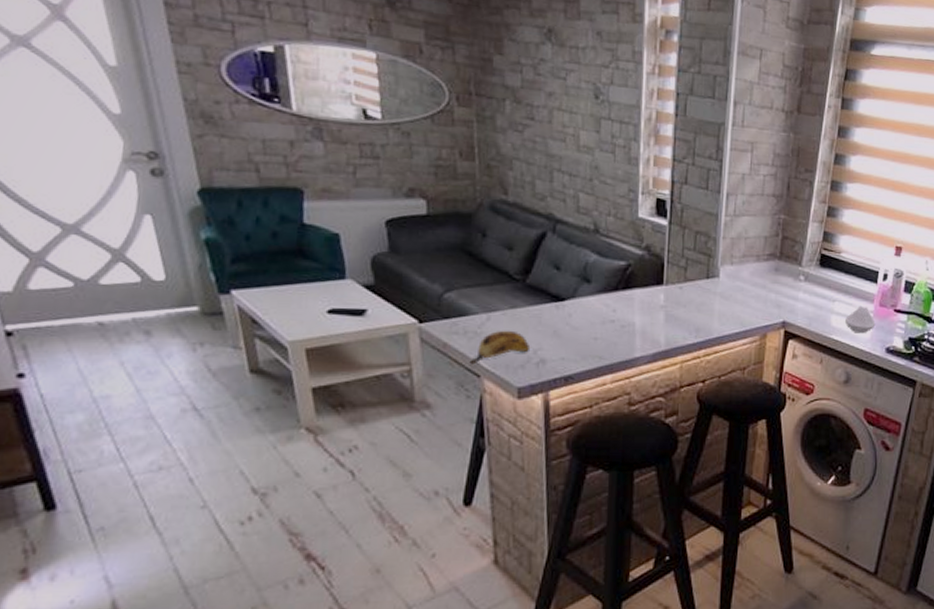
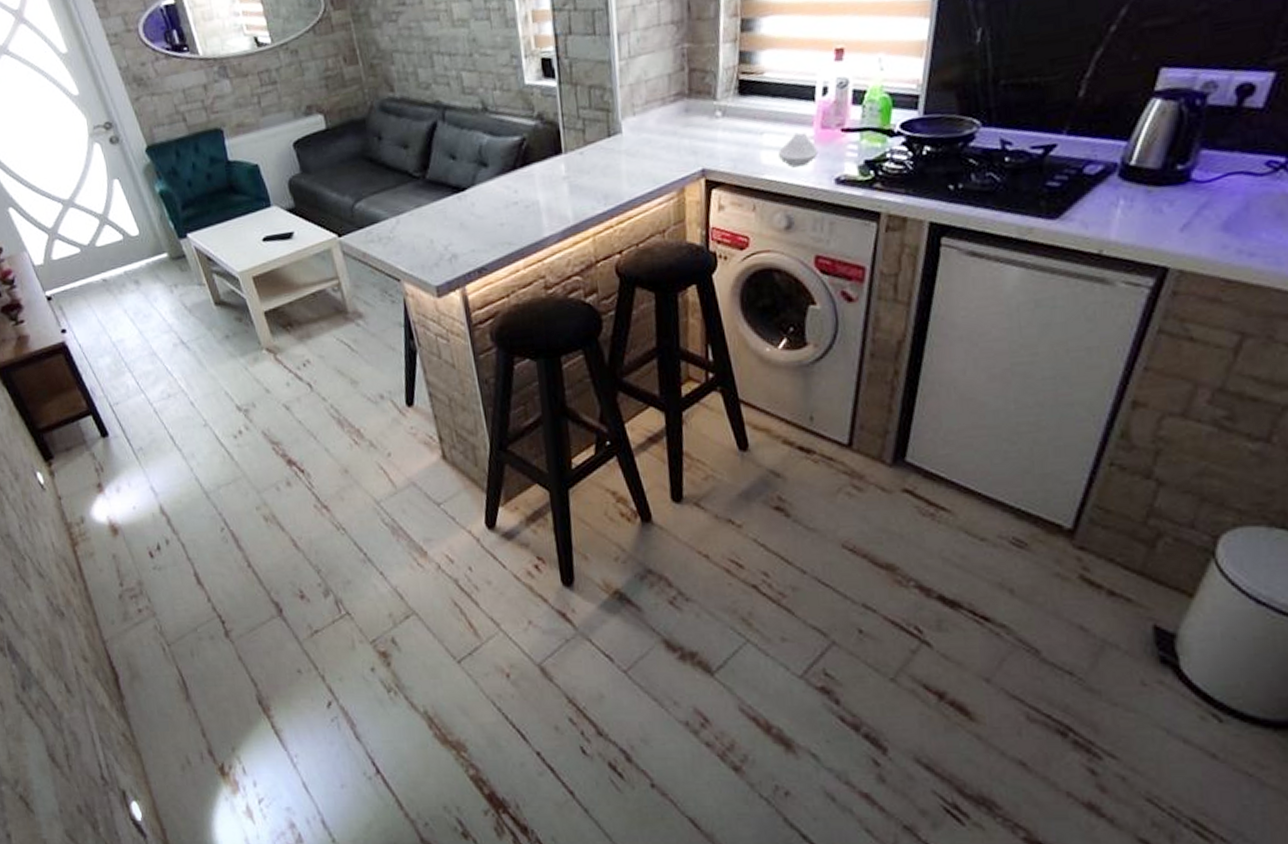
banana: present [469,330,531,365] -> none [388,230,441,270]

